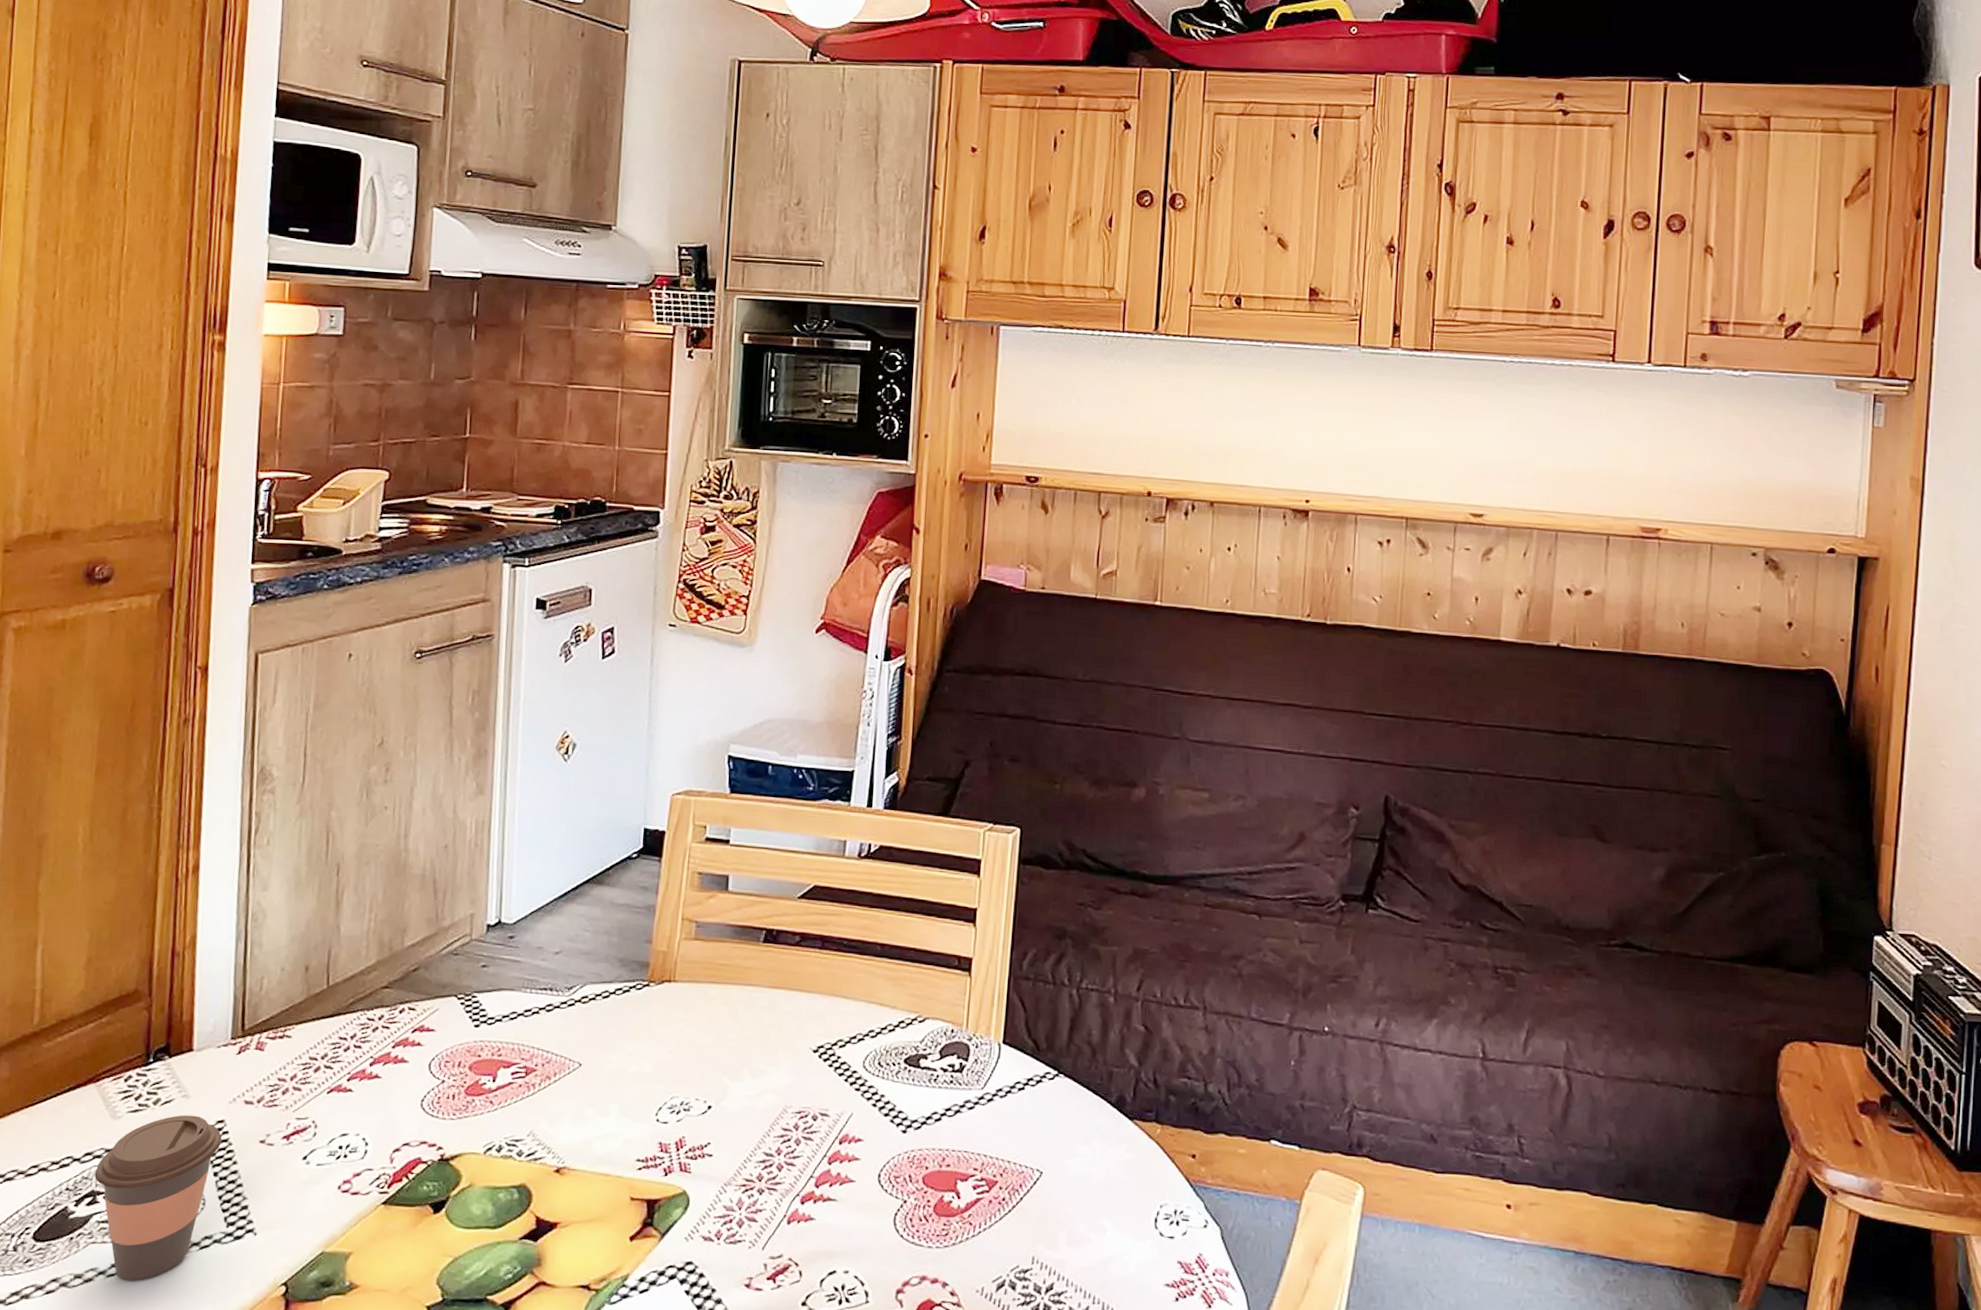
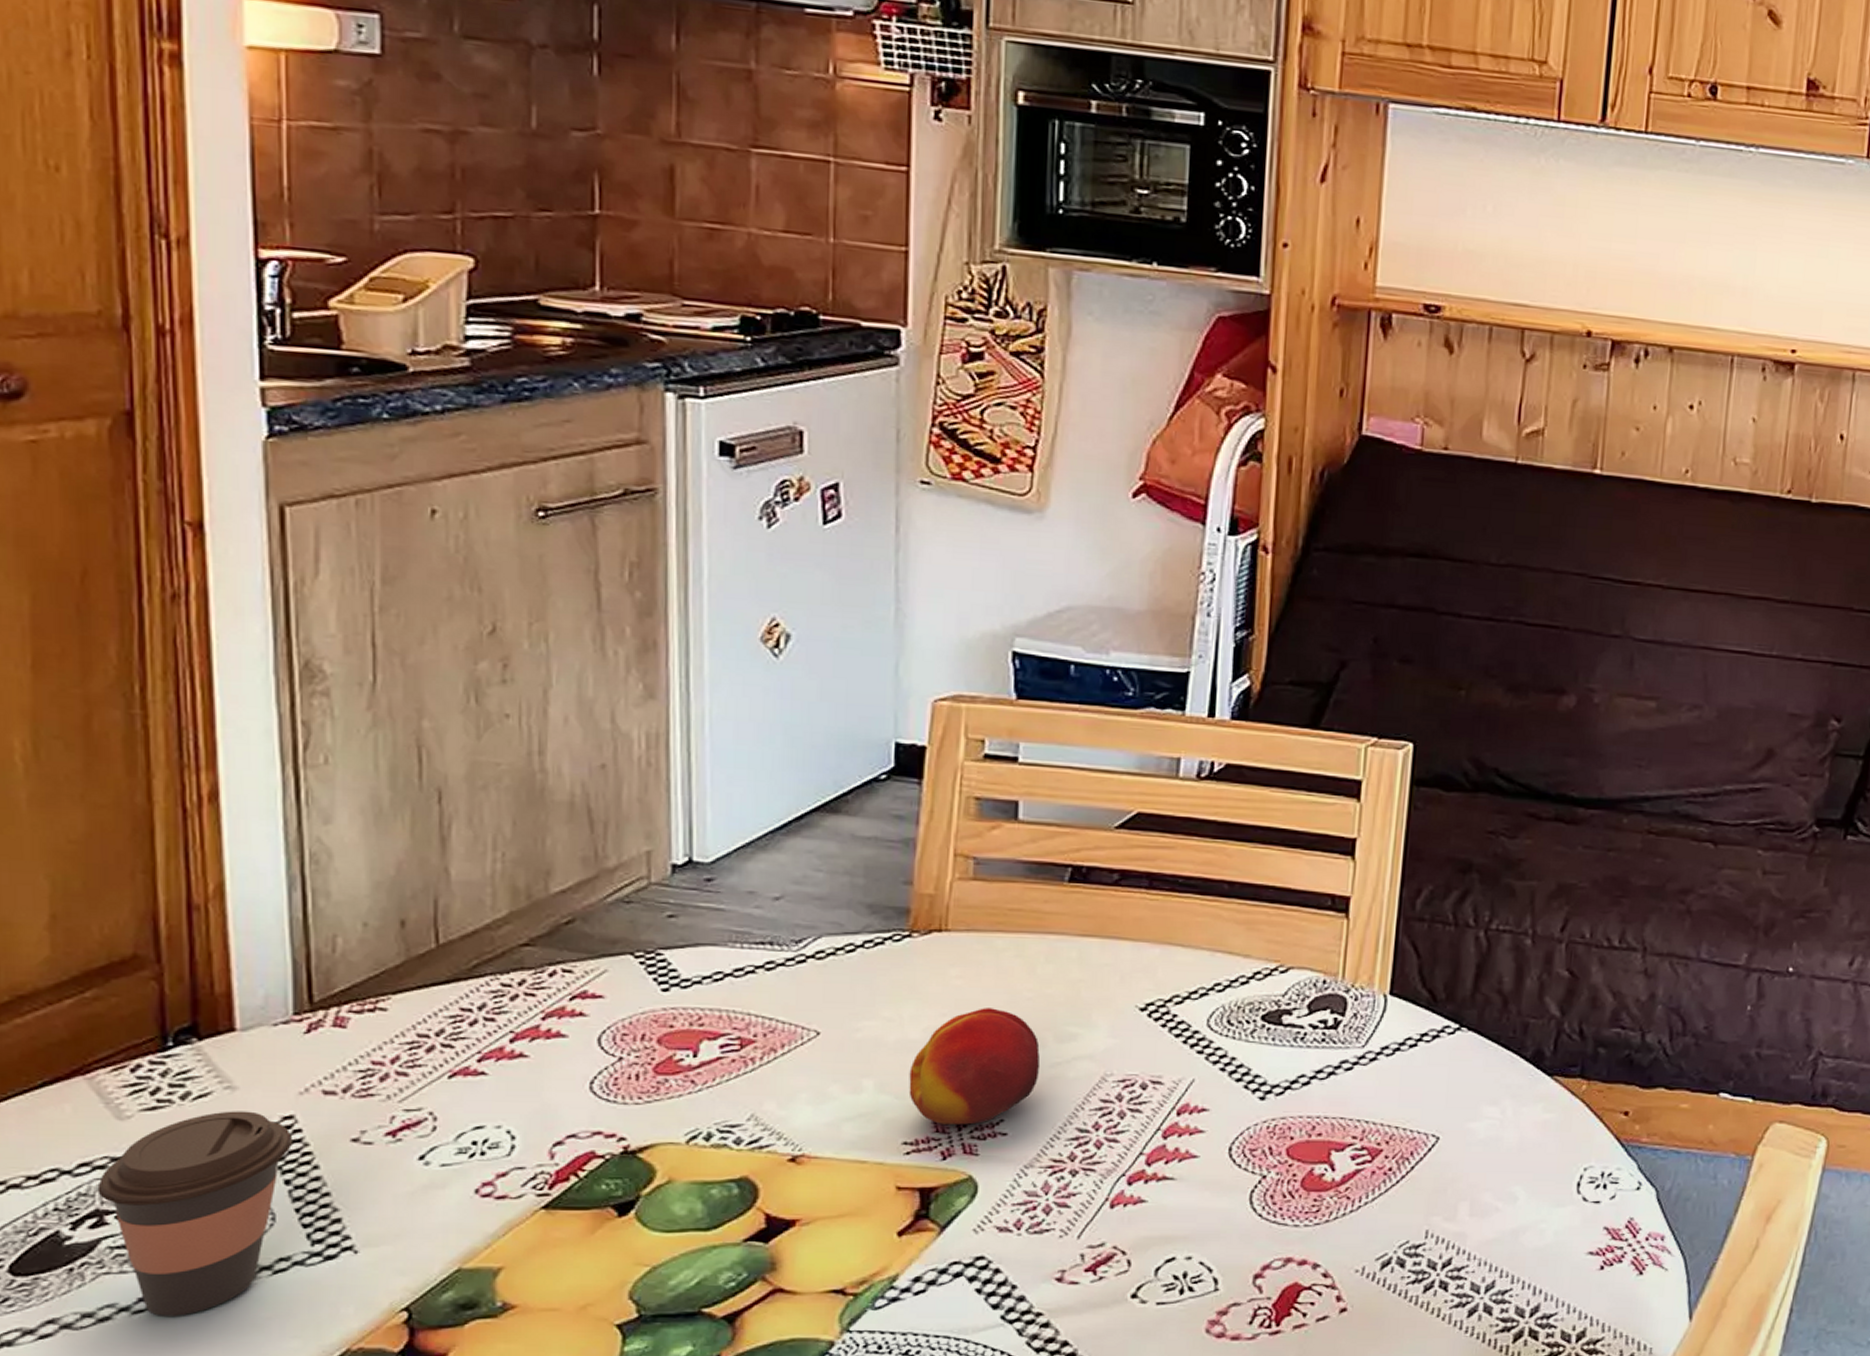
fruit: none [642,1047,739,1146] -> present [909,1008,1041,1125]

